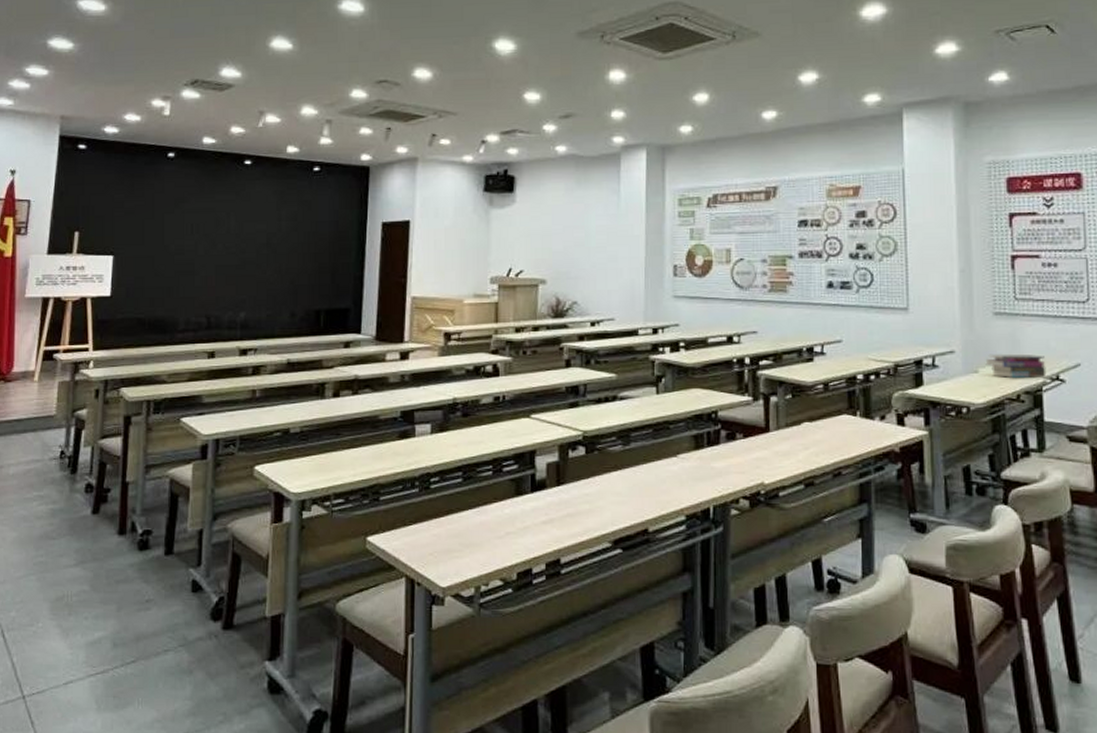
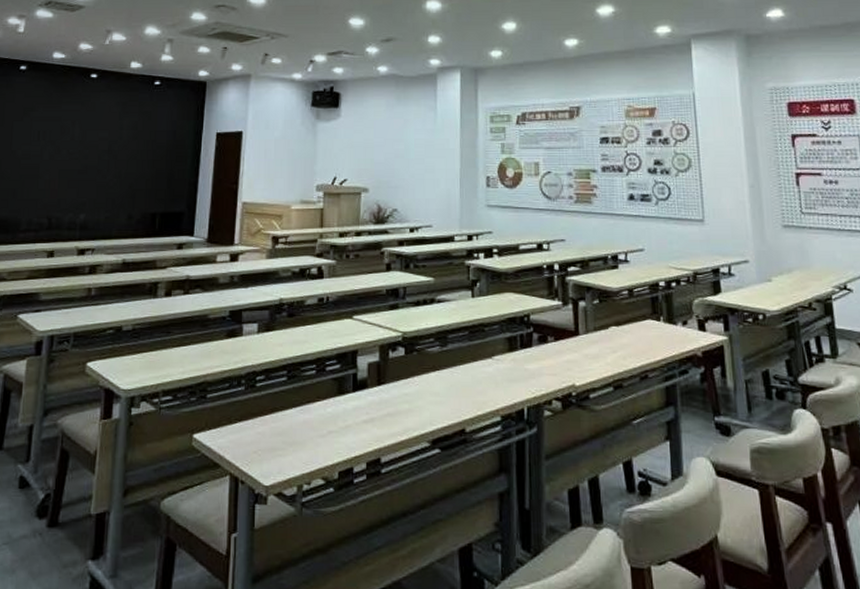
books: present [985,353,1047,379] -> none [778,264,835,288]

